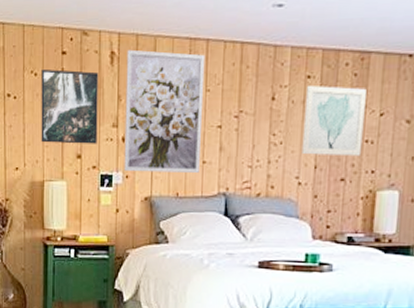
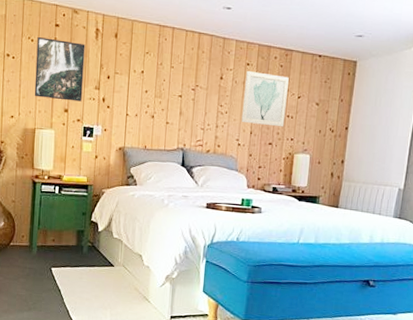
wall art: present [124,49,205,173] -> none [103,28,171,131]

